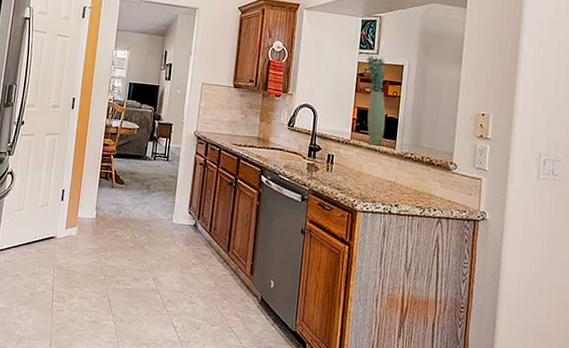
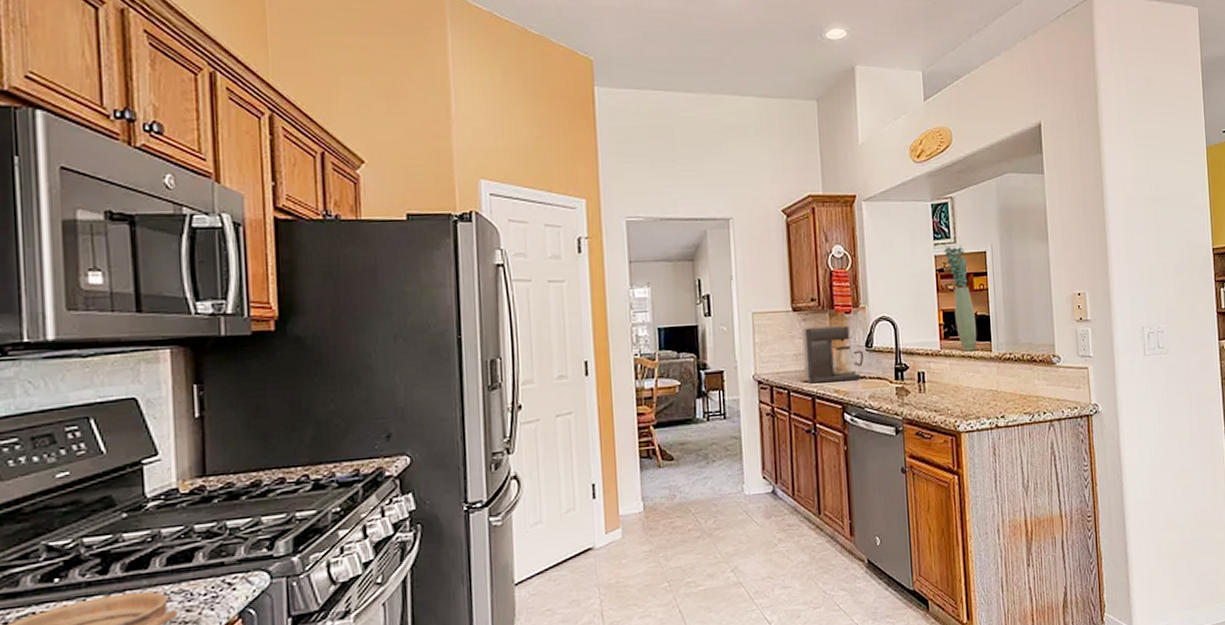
coffee maker: none [234,102,285,152] -> present [802,325,863,384]

